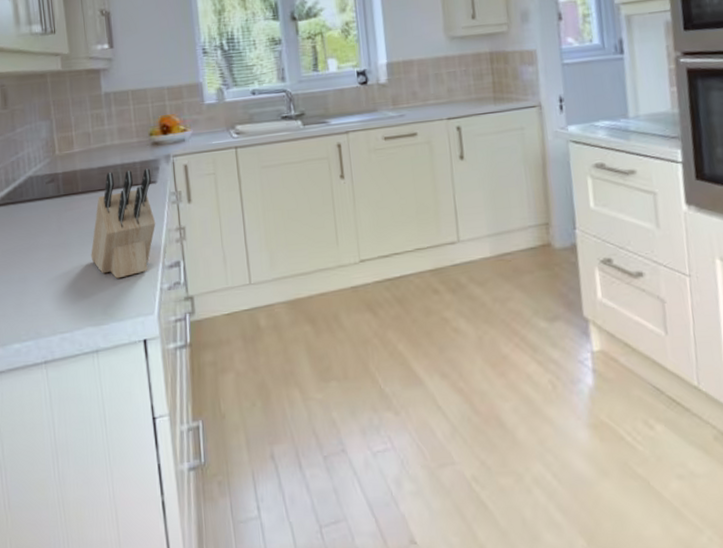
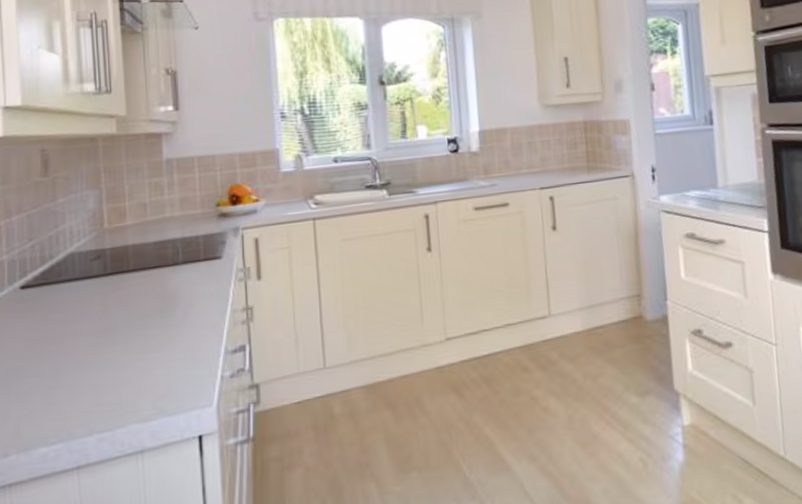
knife block: present [91,168,156,279] -> none [140,243,219,367]

